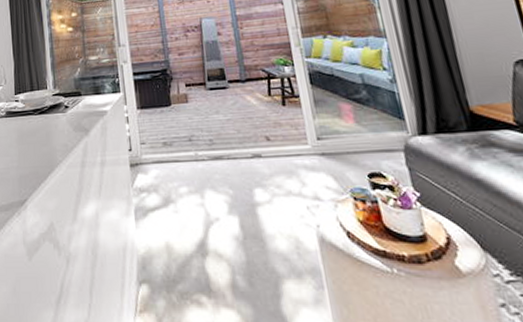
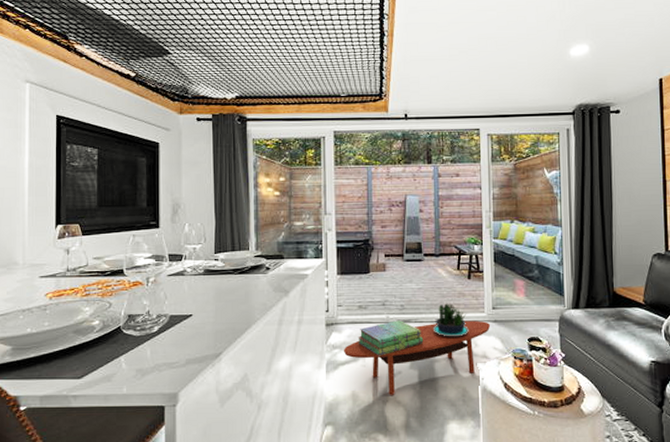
coffee table: none [151,154,319,247] -> present [343,320,491,395]
stack of books: none [165,157,241,200] -> present [358,320,424,356]
potted plant: none [248,135,293,176] -> present [432,303,469,337]

